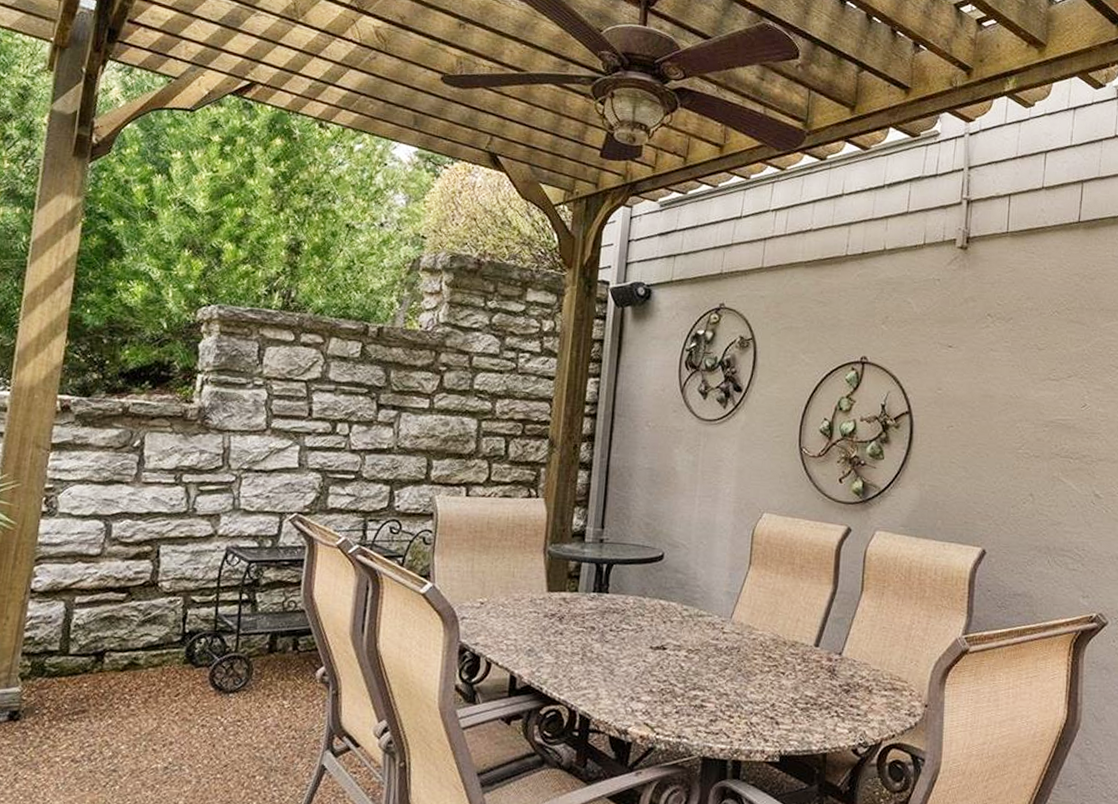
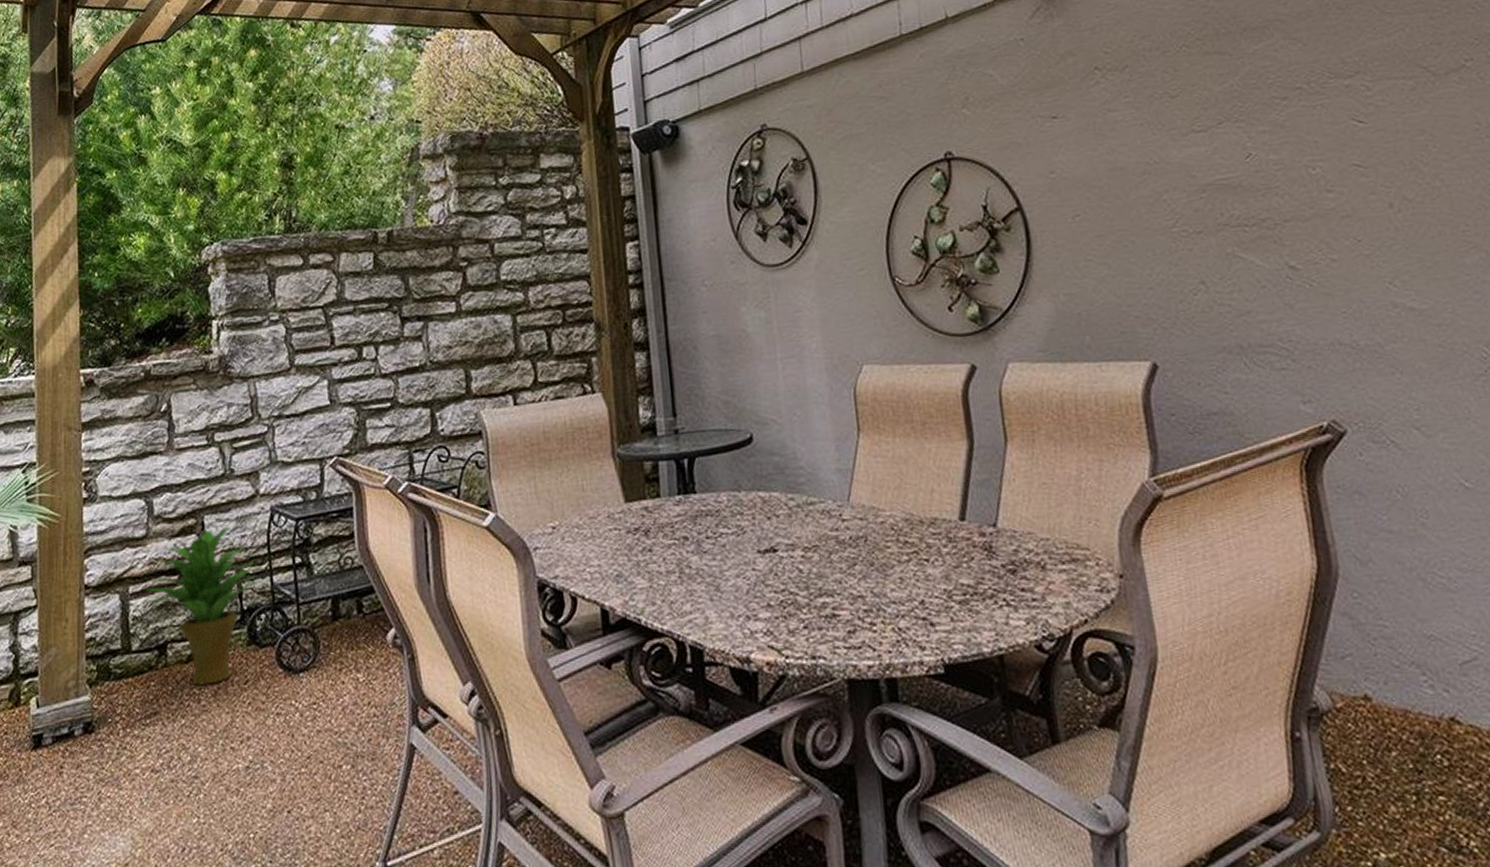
potted plant: none [91,558,213,693] -> present [145,527,267,686]

